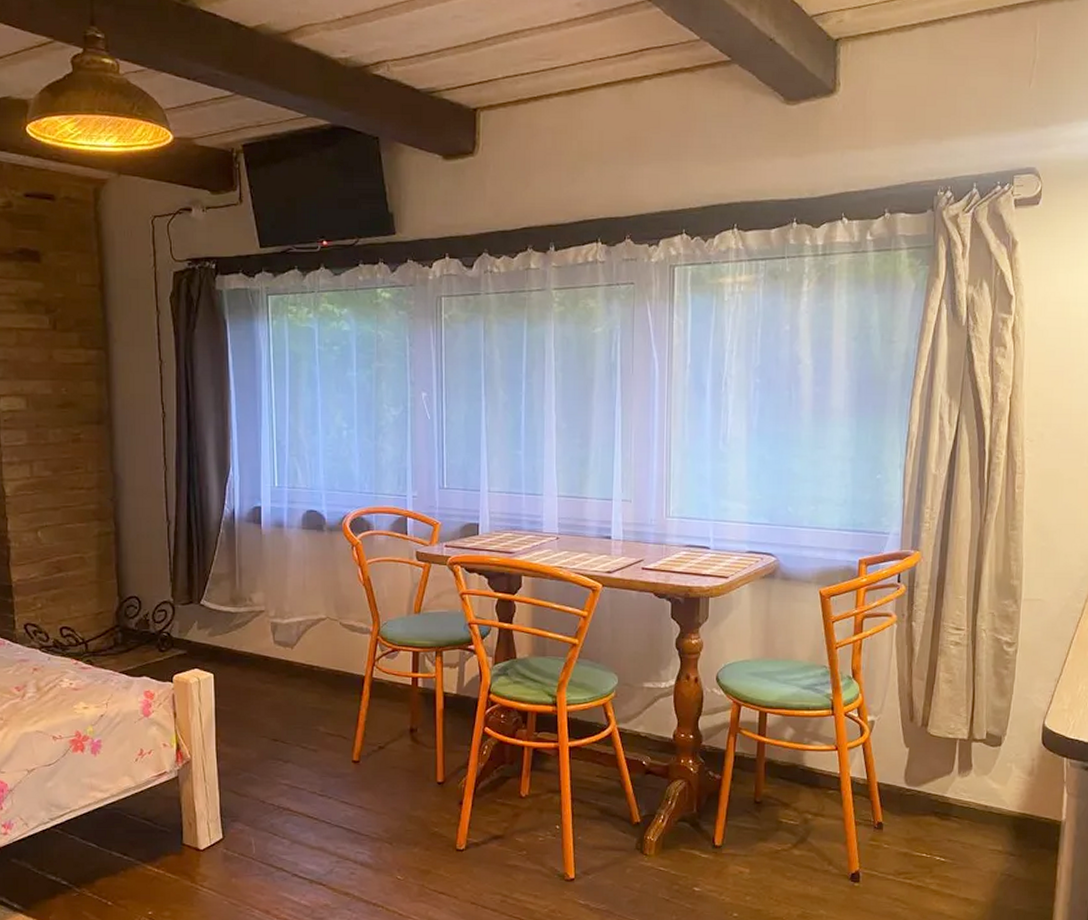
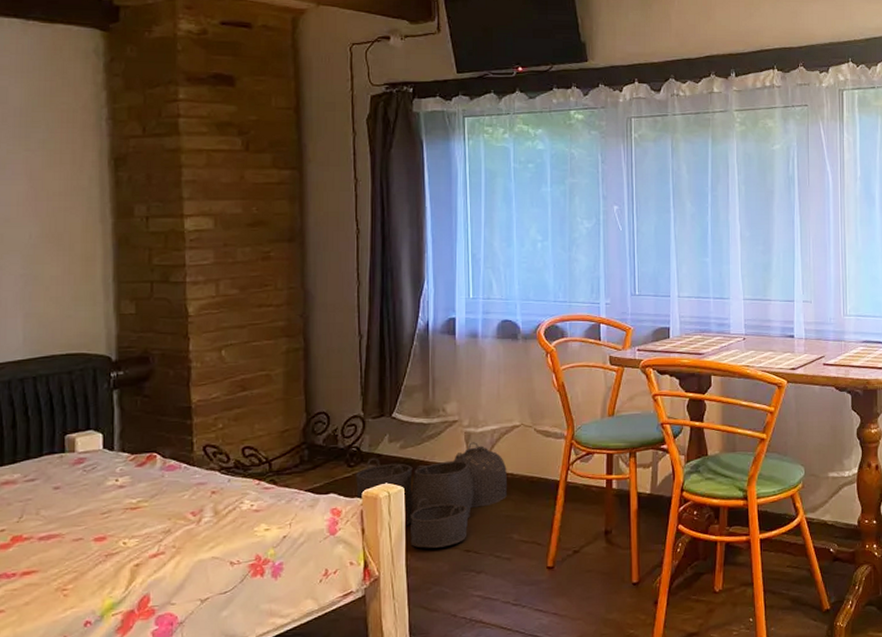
woven basket: none [166,633,314,736] -> present [355,442,508,549]

